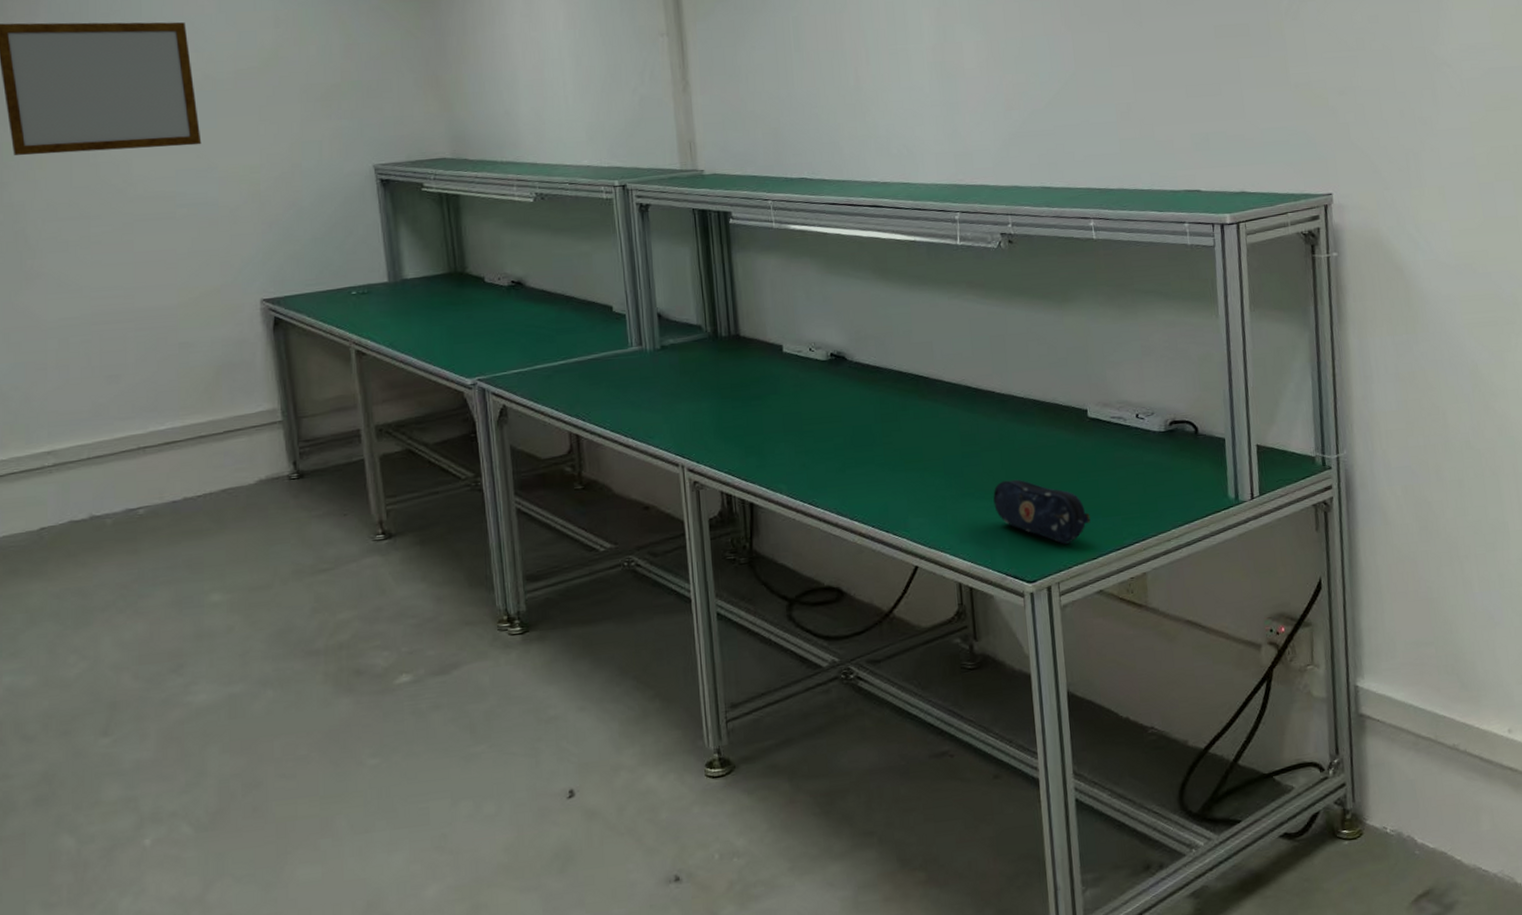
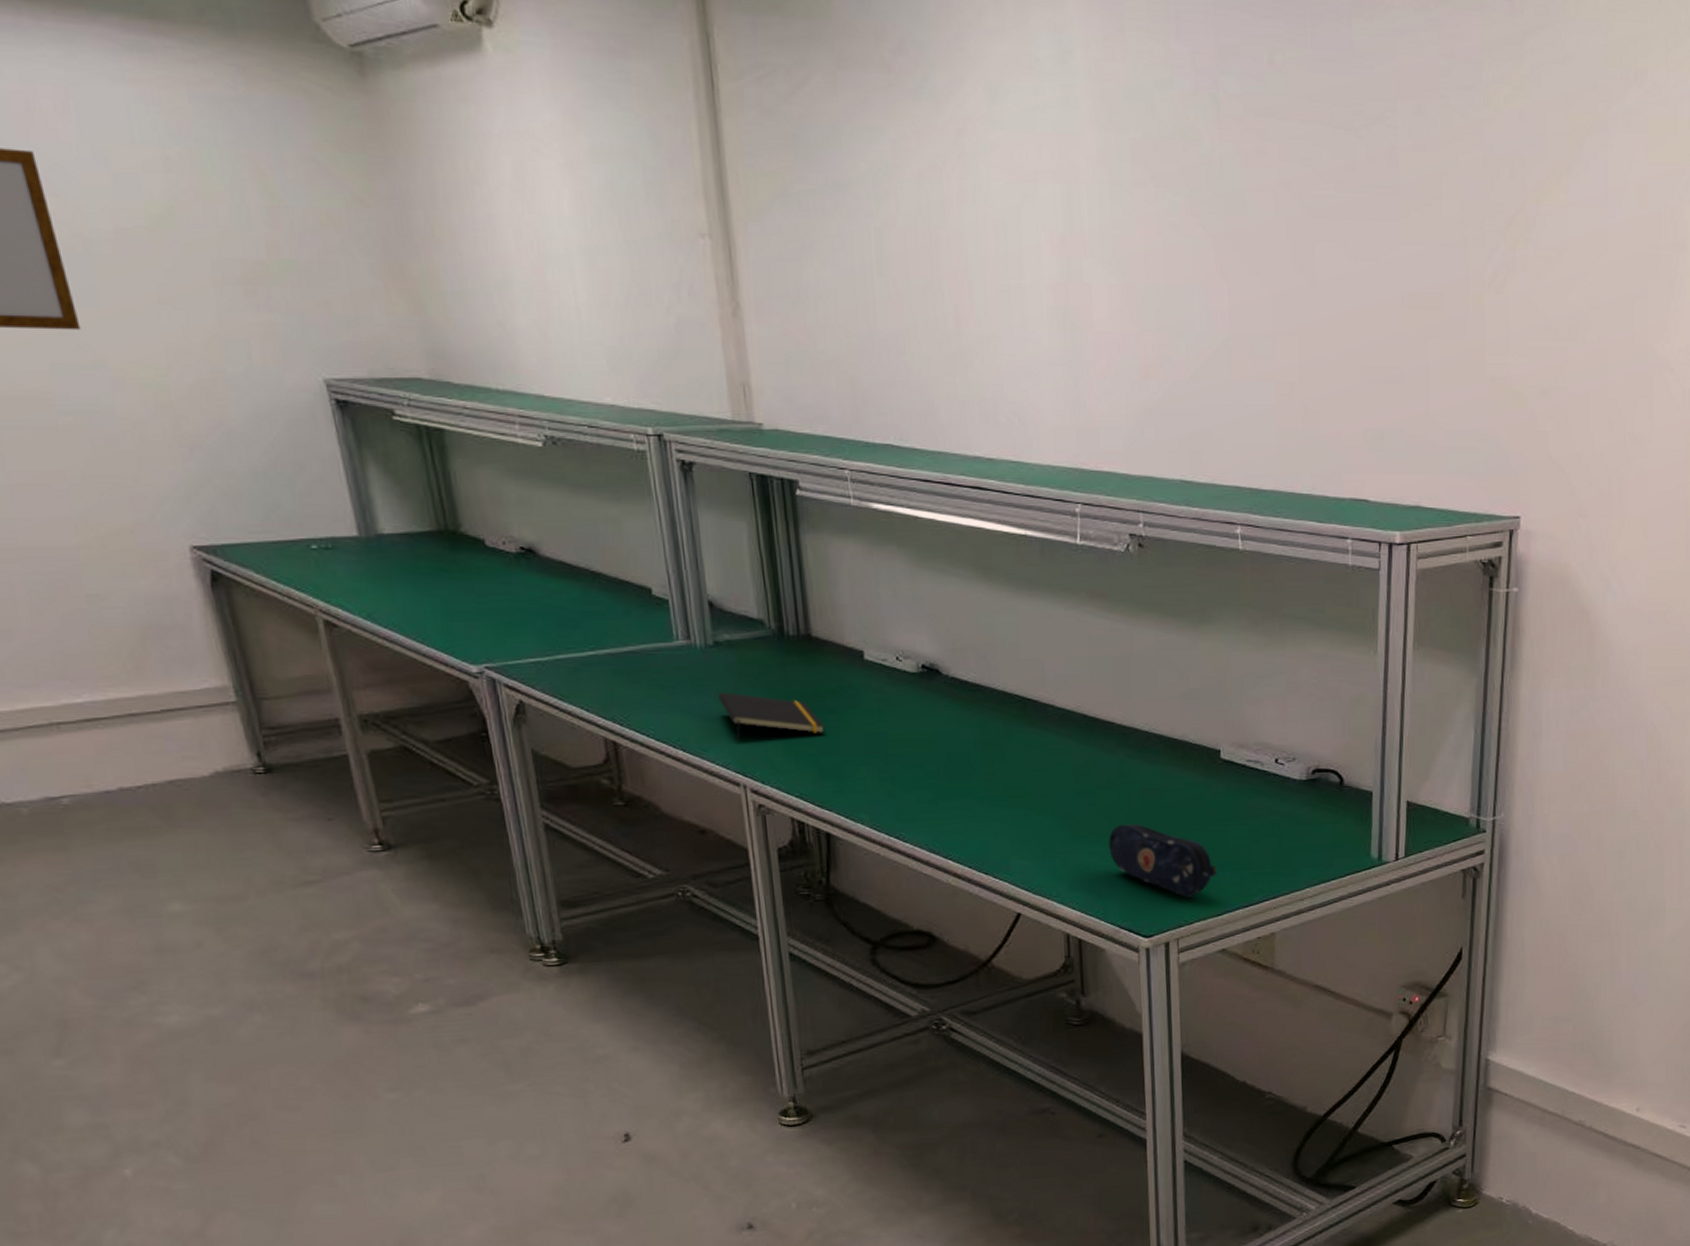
notepad: none [663,387,750,428] -> present [718,692,825,742]

